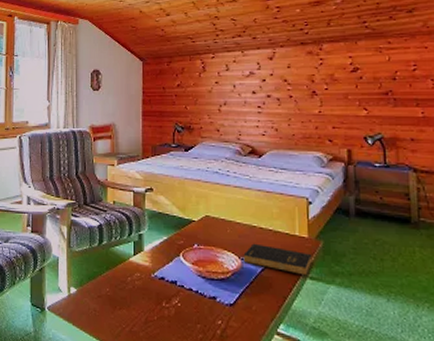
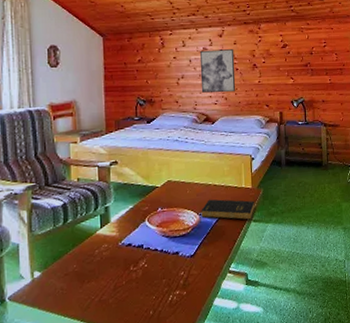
wall art: none [245,74,289,123] -> present [200,49,236,93]

